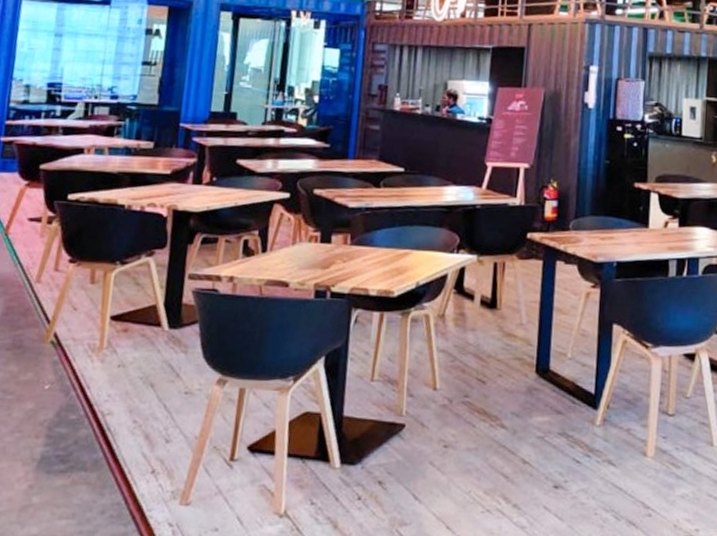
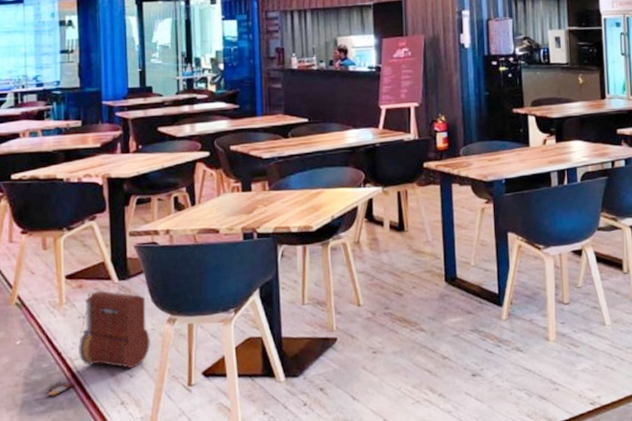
backpack: none [68,337,196,454] -> present [45,290,150,396]

